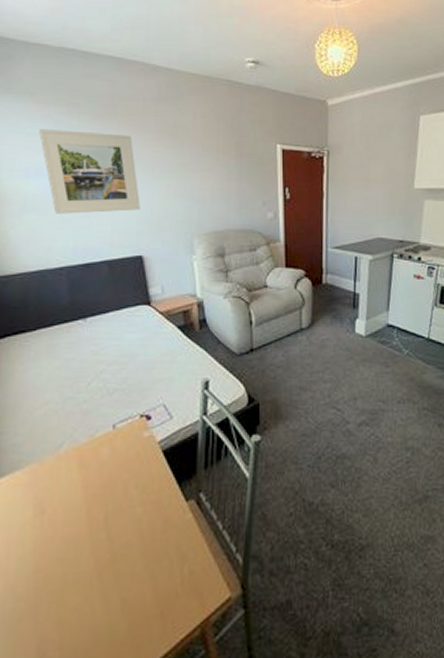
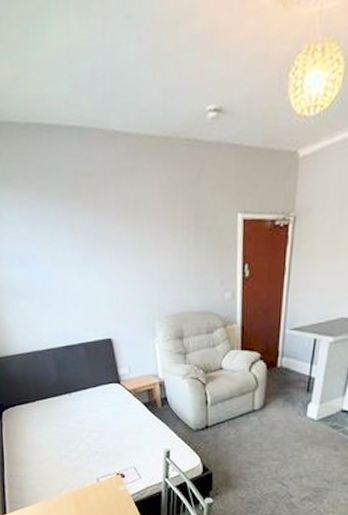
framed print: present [38,128,141,214] -> none [17,215,108,300]

